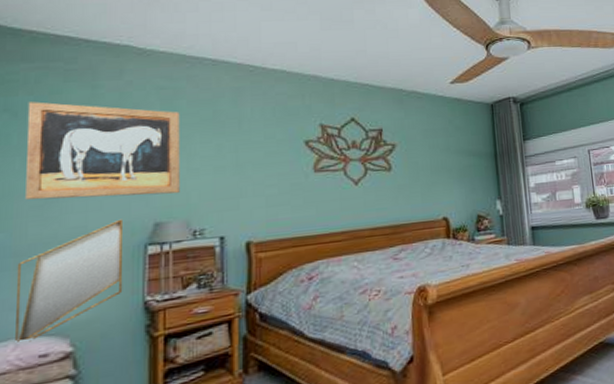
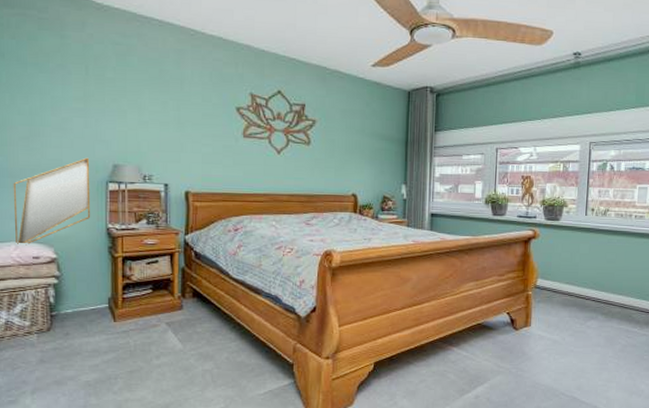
wall art: present [25,101,180,200] -> none [11,45,133,142]

